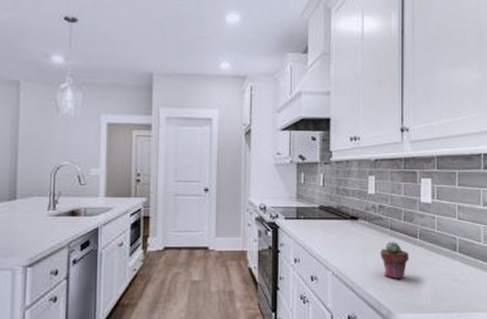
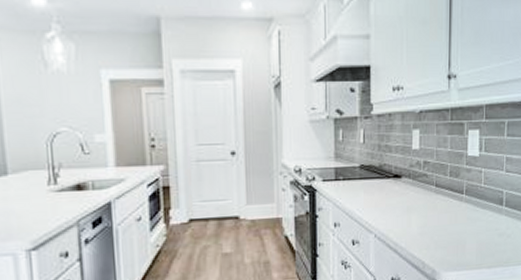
potted succulent: present [380,241,409,280] -> none [425,199,455,238]

